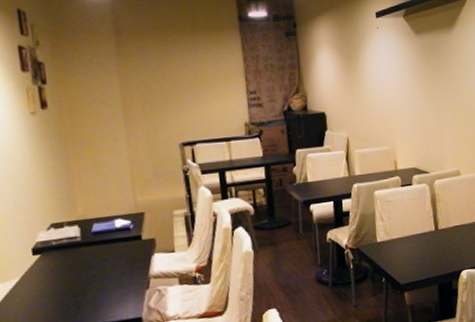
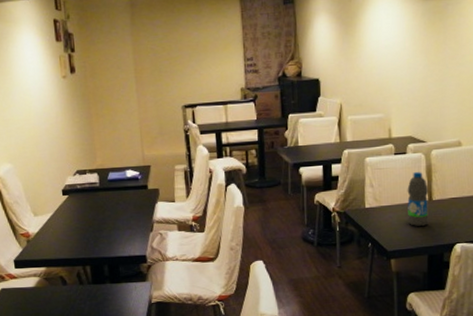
water bottle: none [415,202,437,257] -> present [407,172,429,226]

